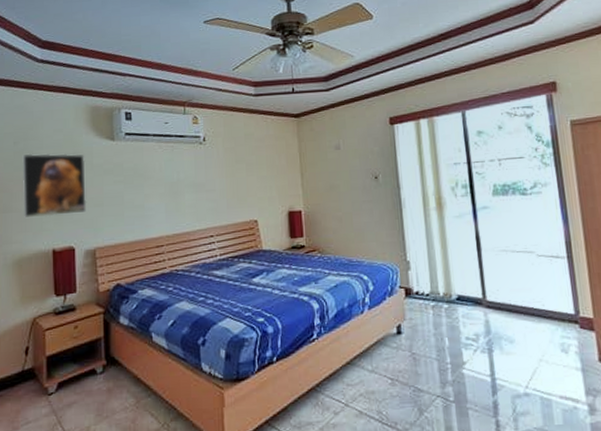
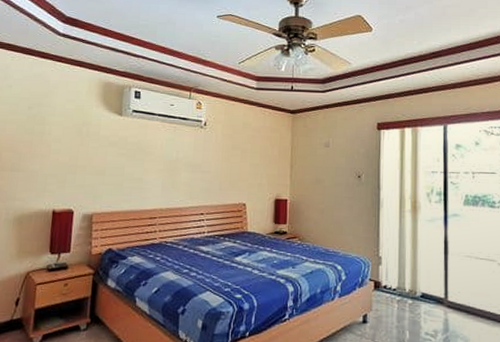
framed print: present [22,153,87,219] -> none [29,119,93,180]

